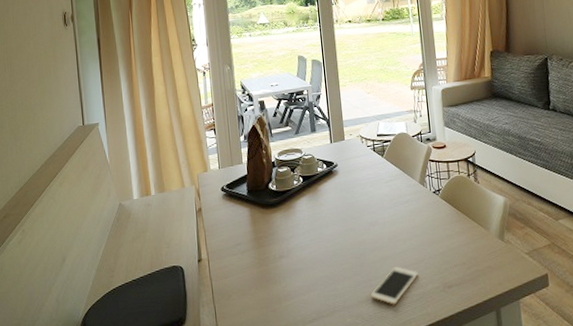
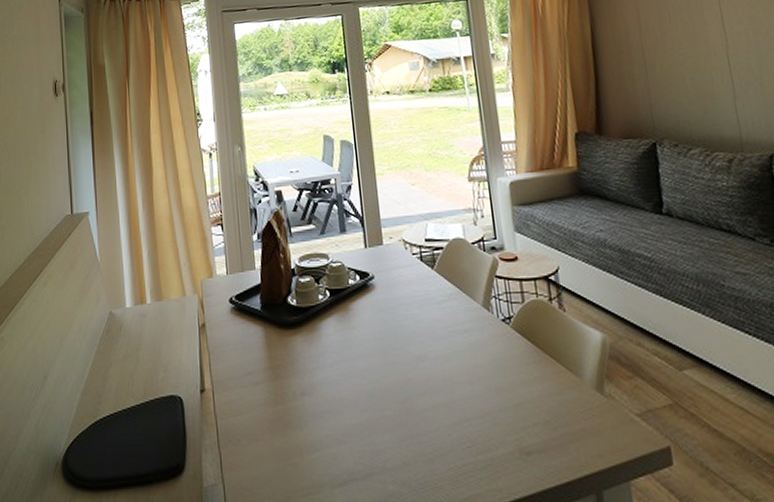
cell phone: present [370,266,418,305] -> none [419,419,484,472]

